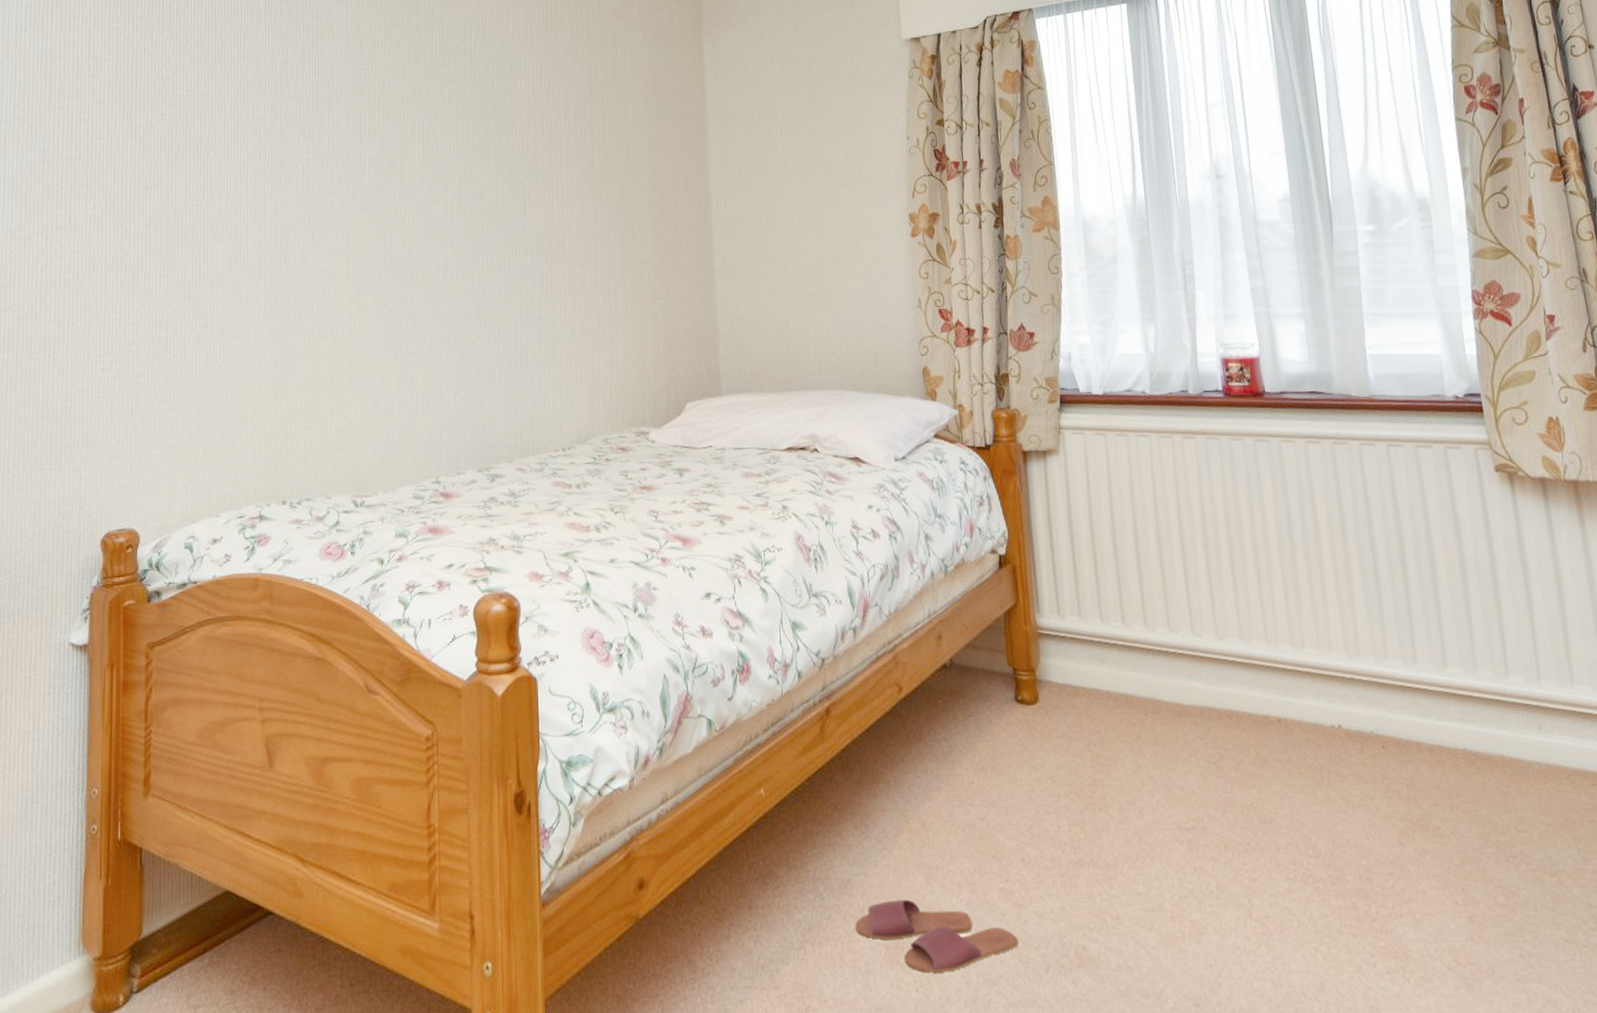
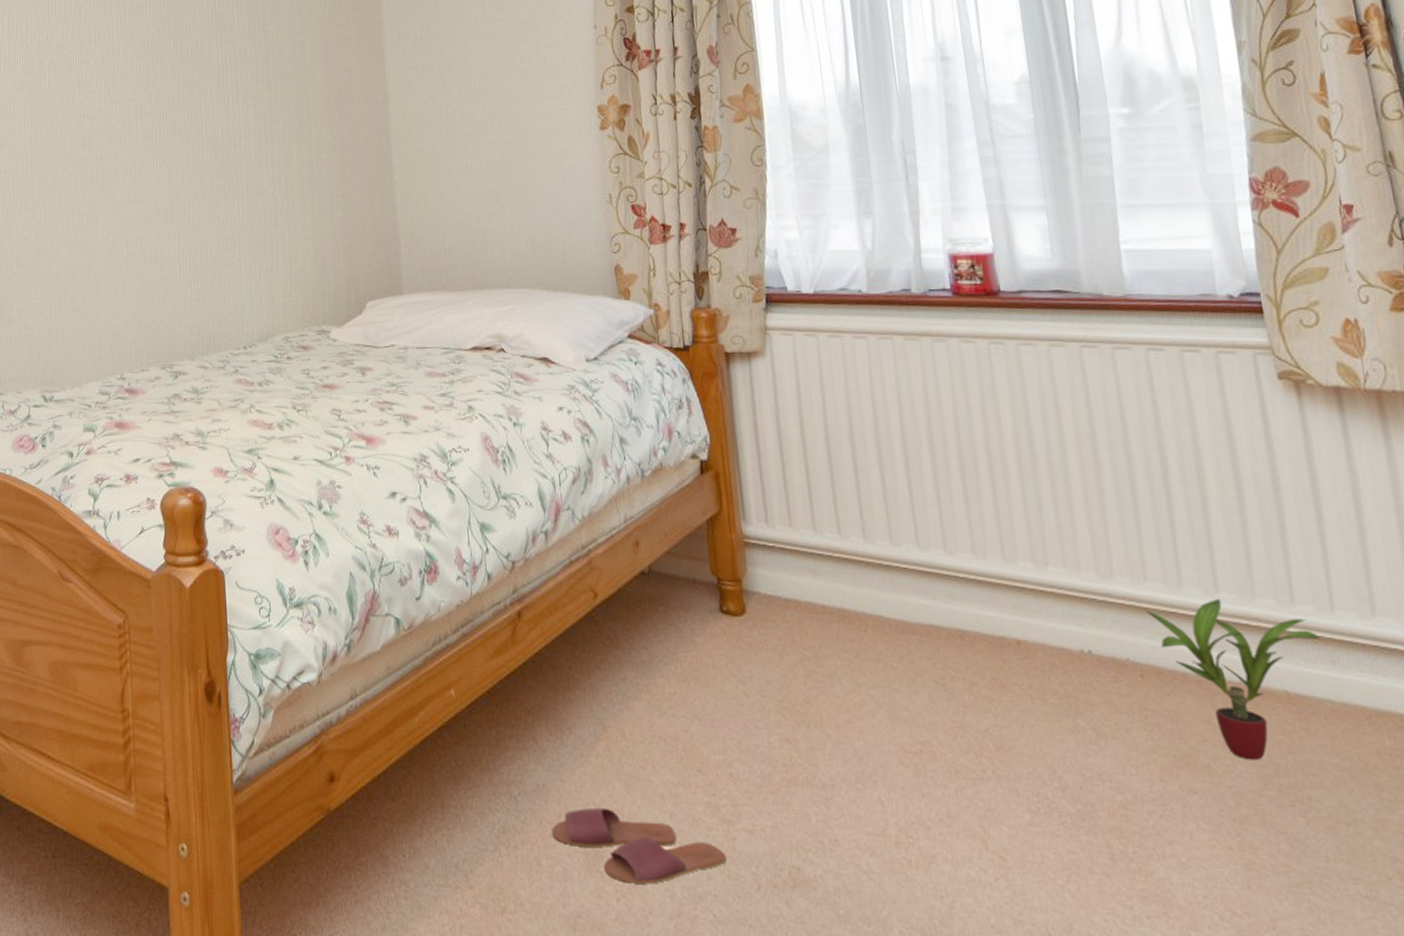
potted plant: none [1386,672,1529,821] -> present [1145,598,1319,760]

